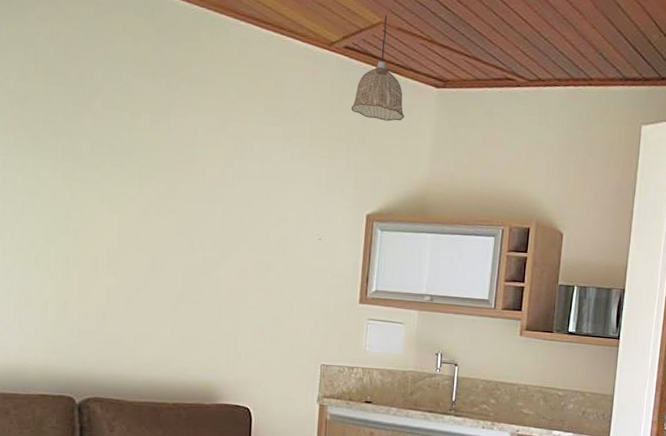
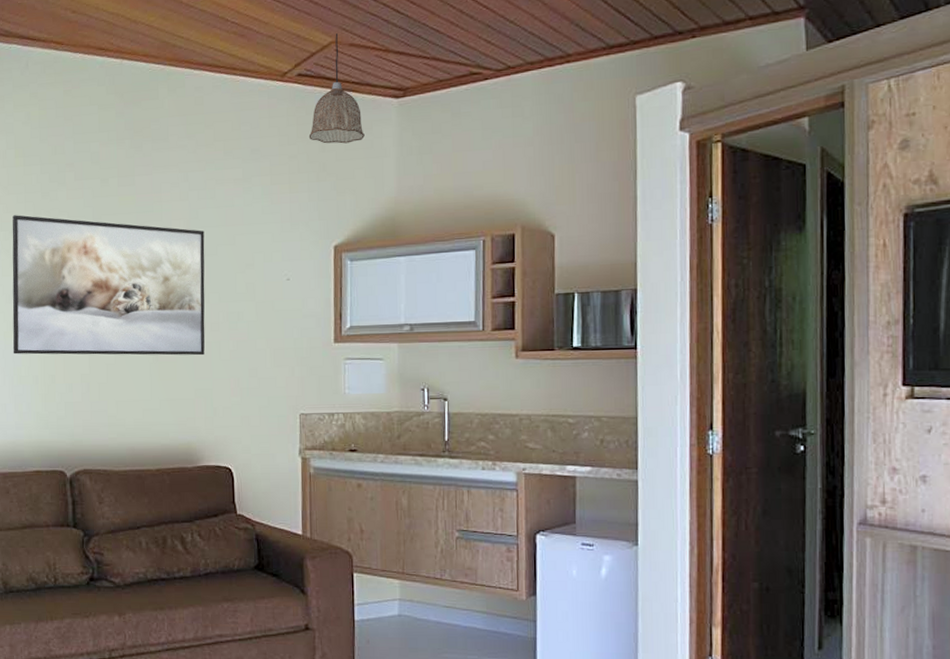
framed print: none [21,132,239,300] -> present [12,215,205,356]

